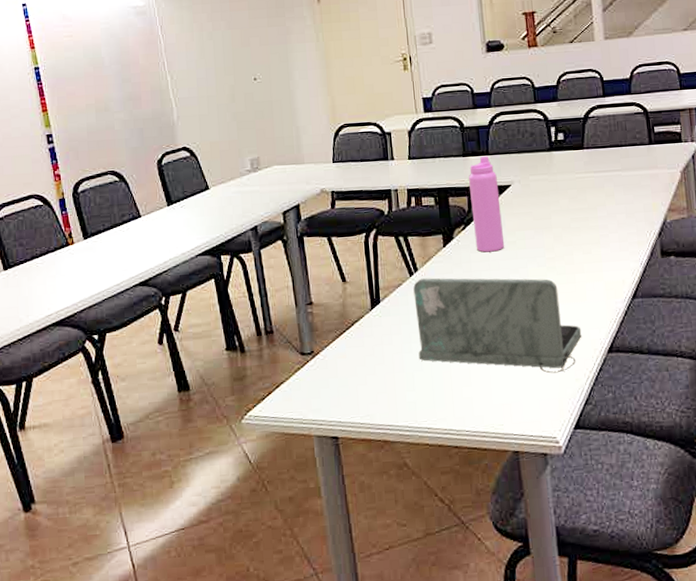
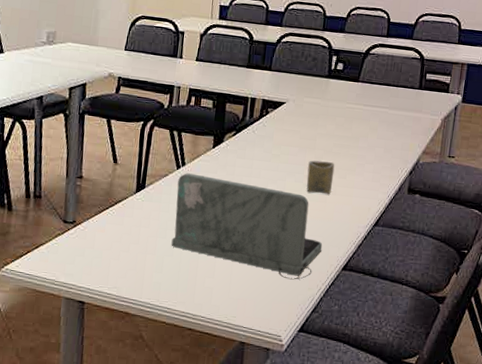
water bottle: present [468,155,505,253] -> none [242,70,275,161]
cup: none [548,239,579,276] -> present [306,160,335,195]

